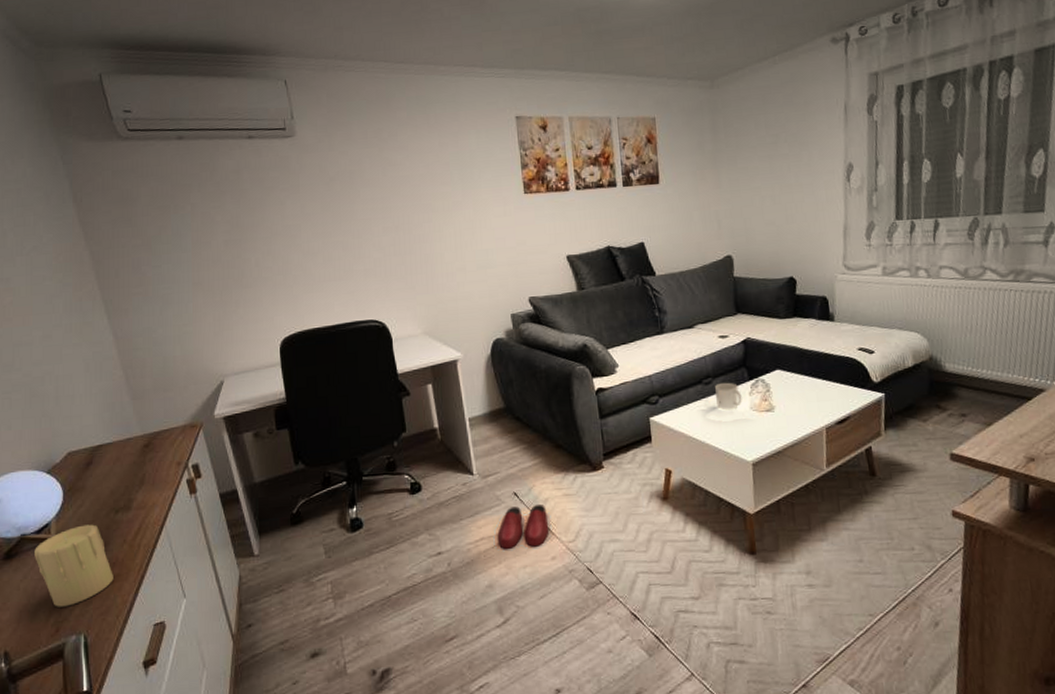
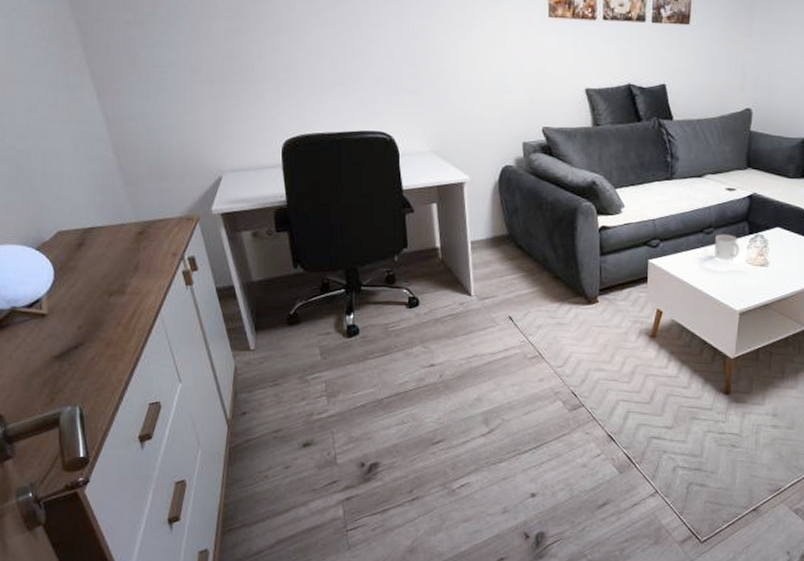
candle: present [34,524,113,607] -> none [26,304,108,379]
slippers: present [497,503,549,549] -> none [489,329,540,368]

